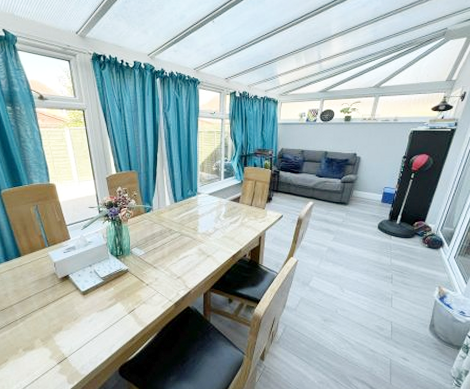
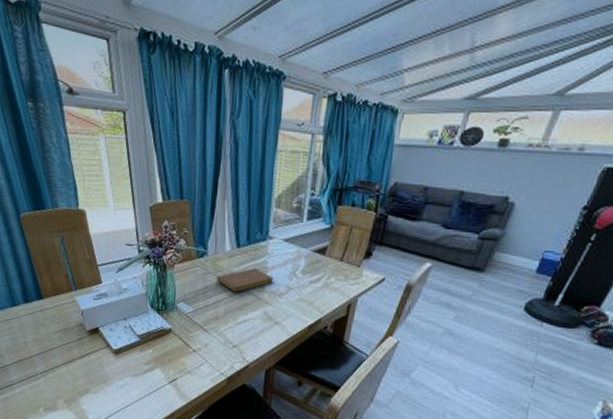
notebook: none [160,217,203,237] -> present [216,268,273,293]

